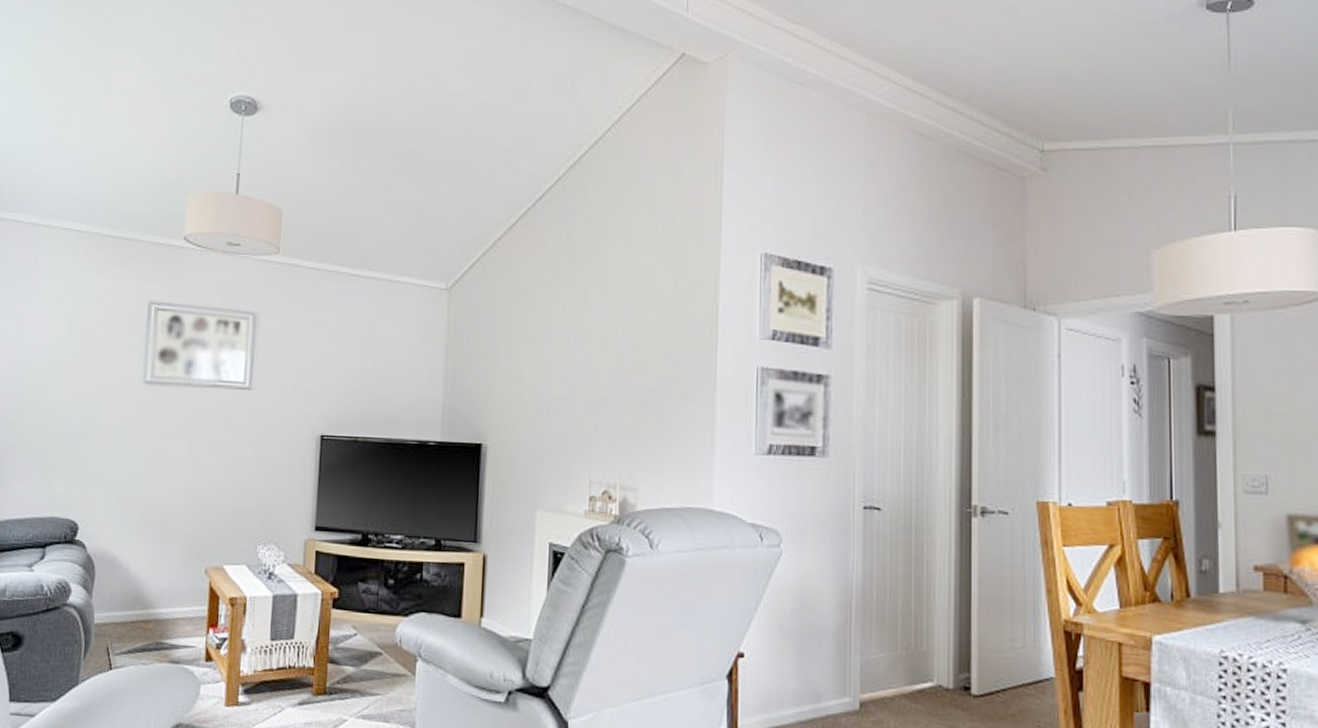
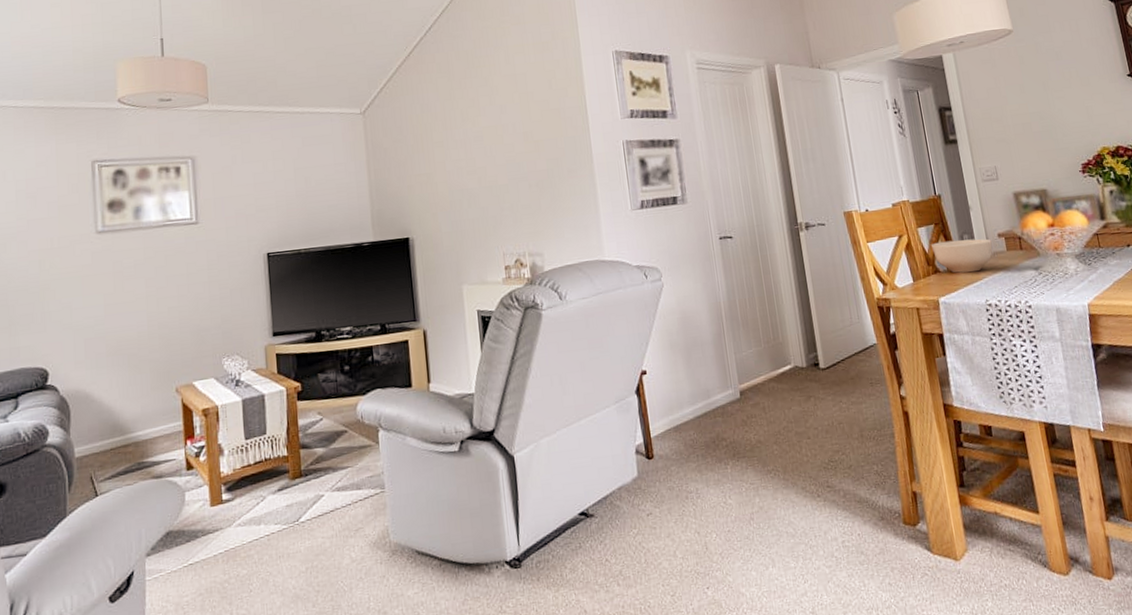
bowl: none [1154,562,1243,611] -> present [931,238,993,273]

